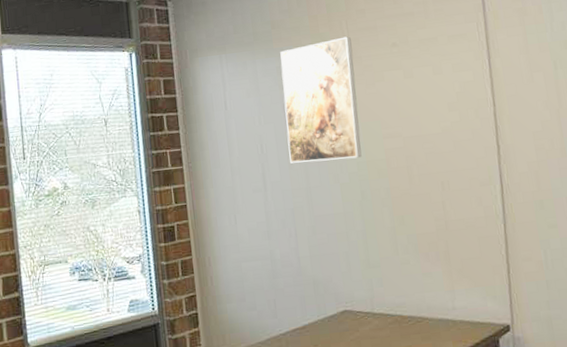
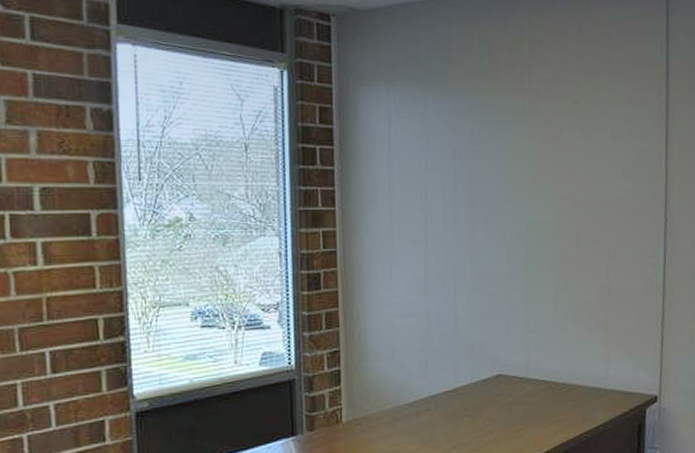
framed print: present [280,36,362,163] -> none [454,86,532,217]

